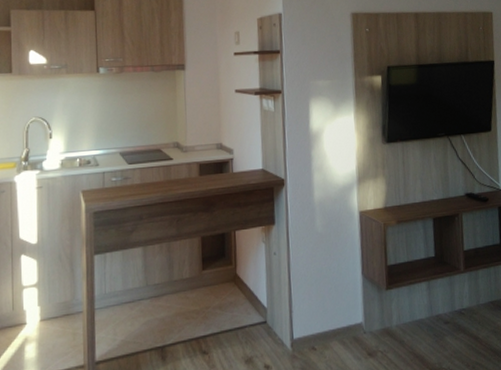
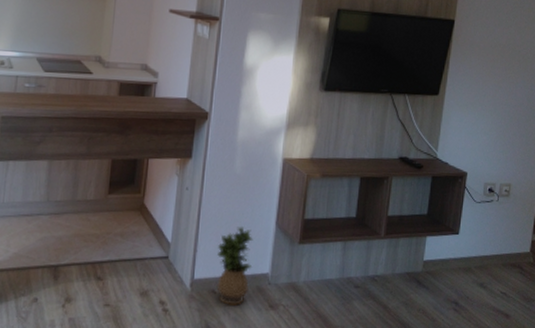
potted plant: none [311,282,347,360] -> present [216,227,254,305]

